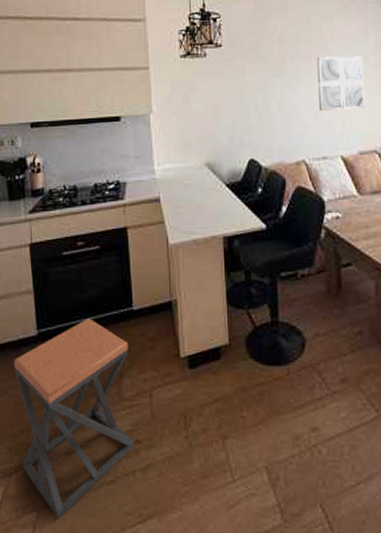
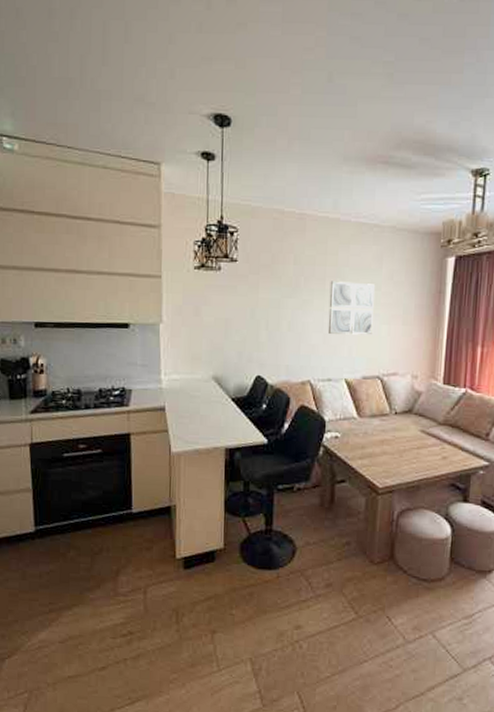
stool: present [14,318,135,519] -> none [10,518,127,700]

